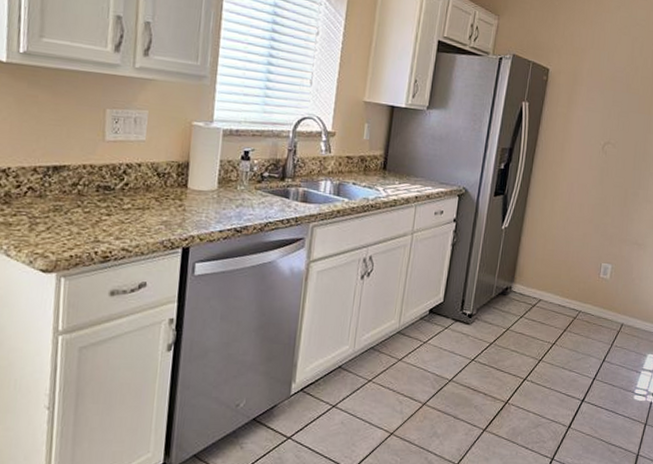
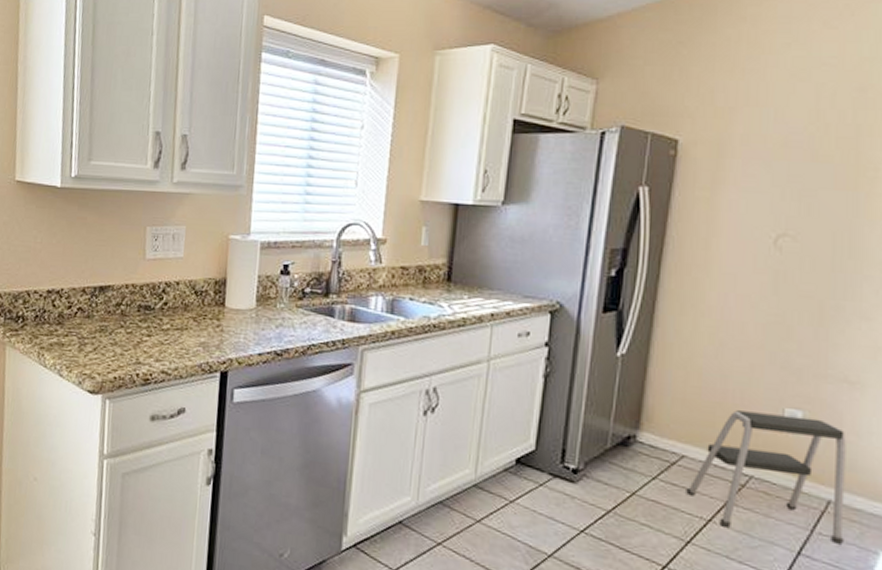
step stool: none [541,266,634,352] -> present [686,410,846,545]

